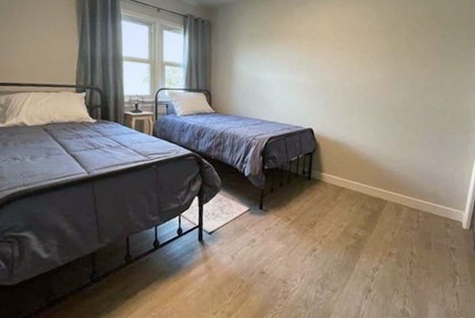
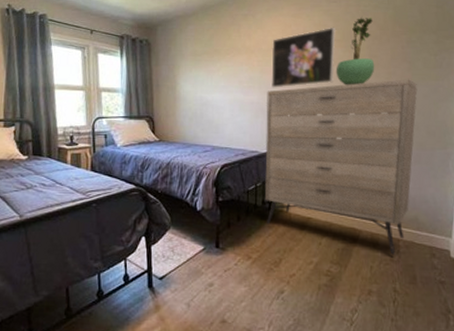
dresser: none [306,69,447,224] -> present [265,79,418,255]
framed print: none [318,18,380,71] -> present [271,27,337,88]
potted plant: none [376,10,413,73] -> present [335,17,375,86]

